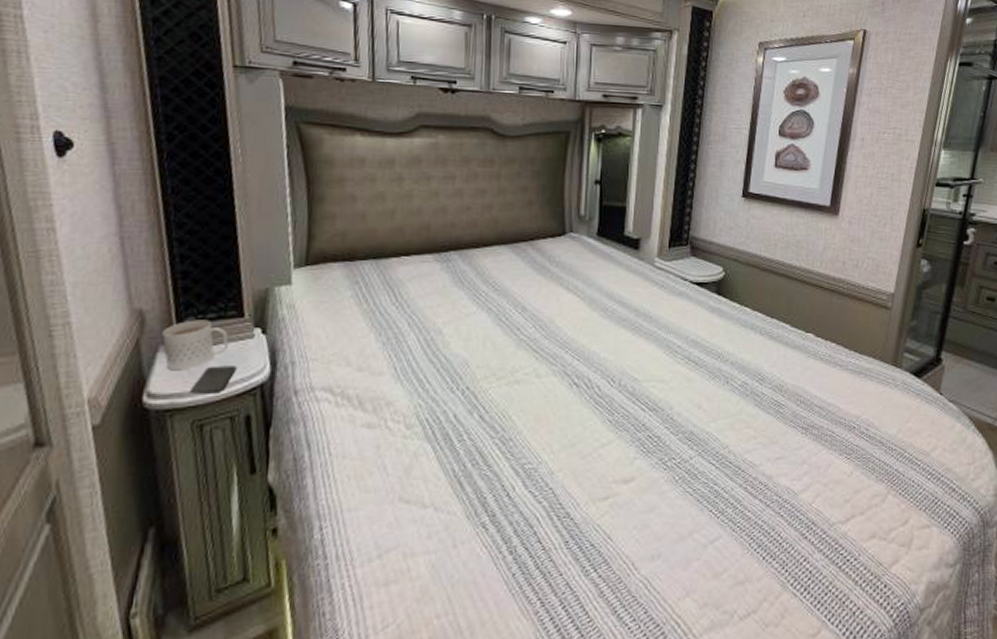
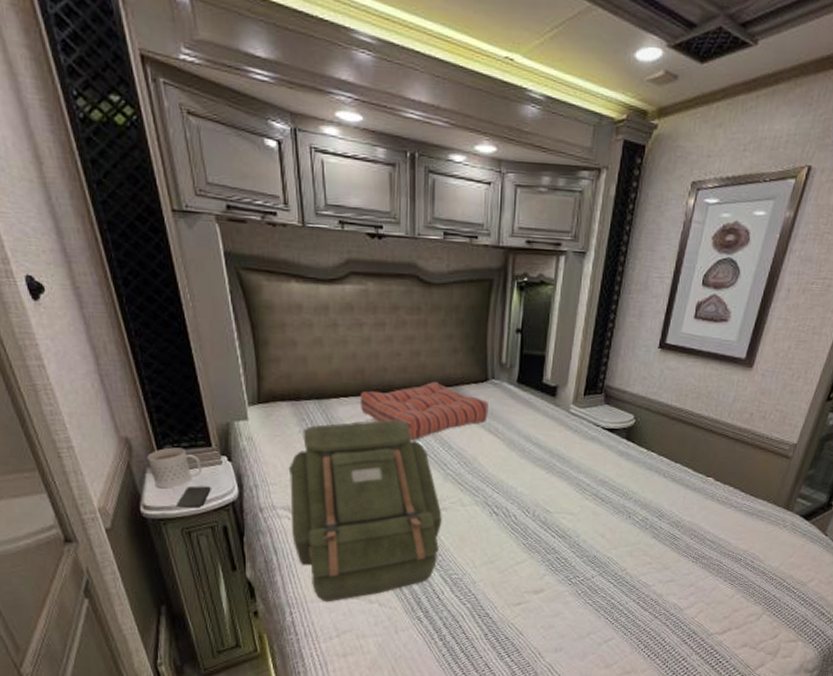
backpack: none [331,280,514,510] -> present [288,420,442,603]
seat cushion: none [423,236,566,303] -> present [360,381,488,441]

